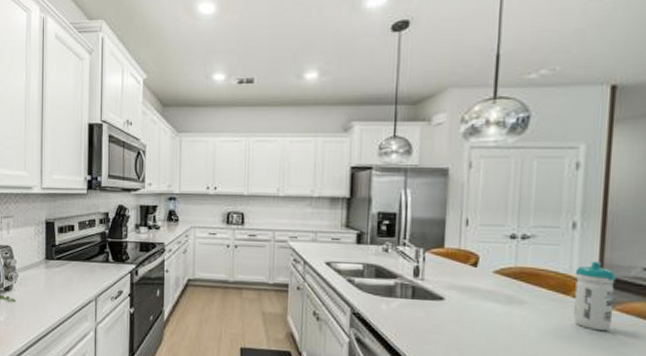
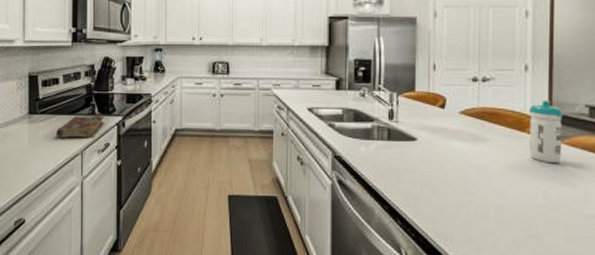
book: none [71,262,118,285] -> present [55,115,105,138]

